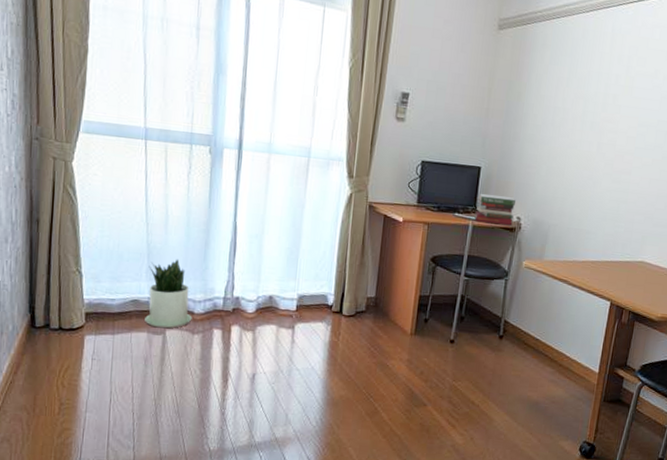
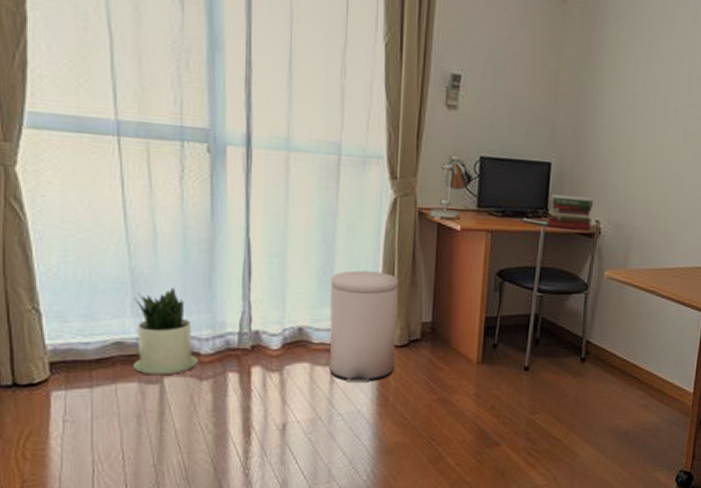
pedal bin: none [291,251,350,346] -> present [329,270,399,384]
desk lamp: none [377,158,415,213] -> present [429,154,472,220]

